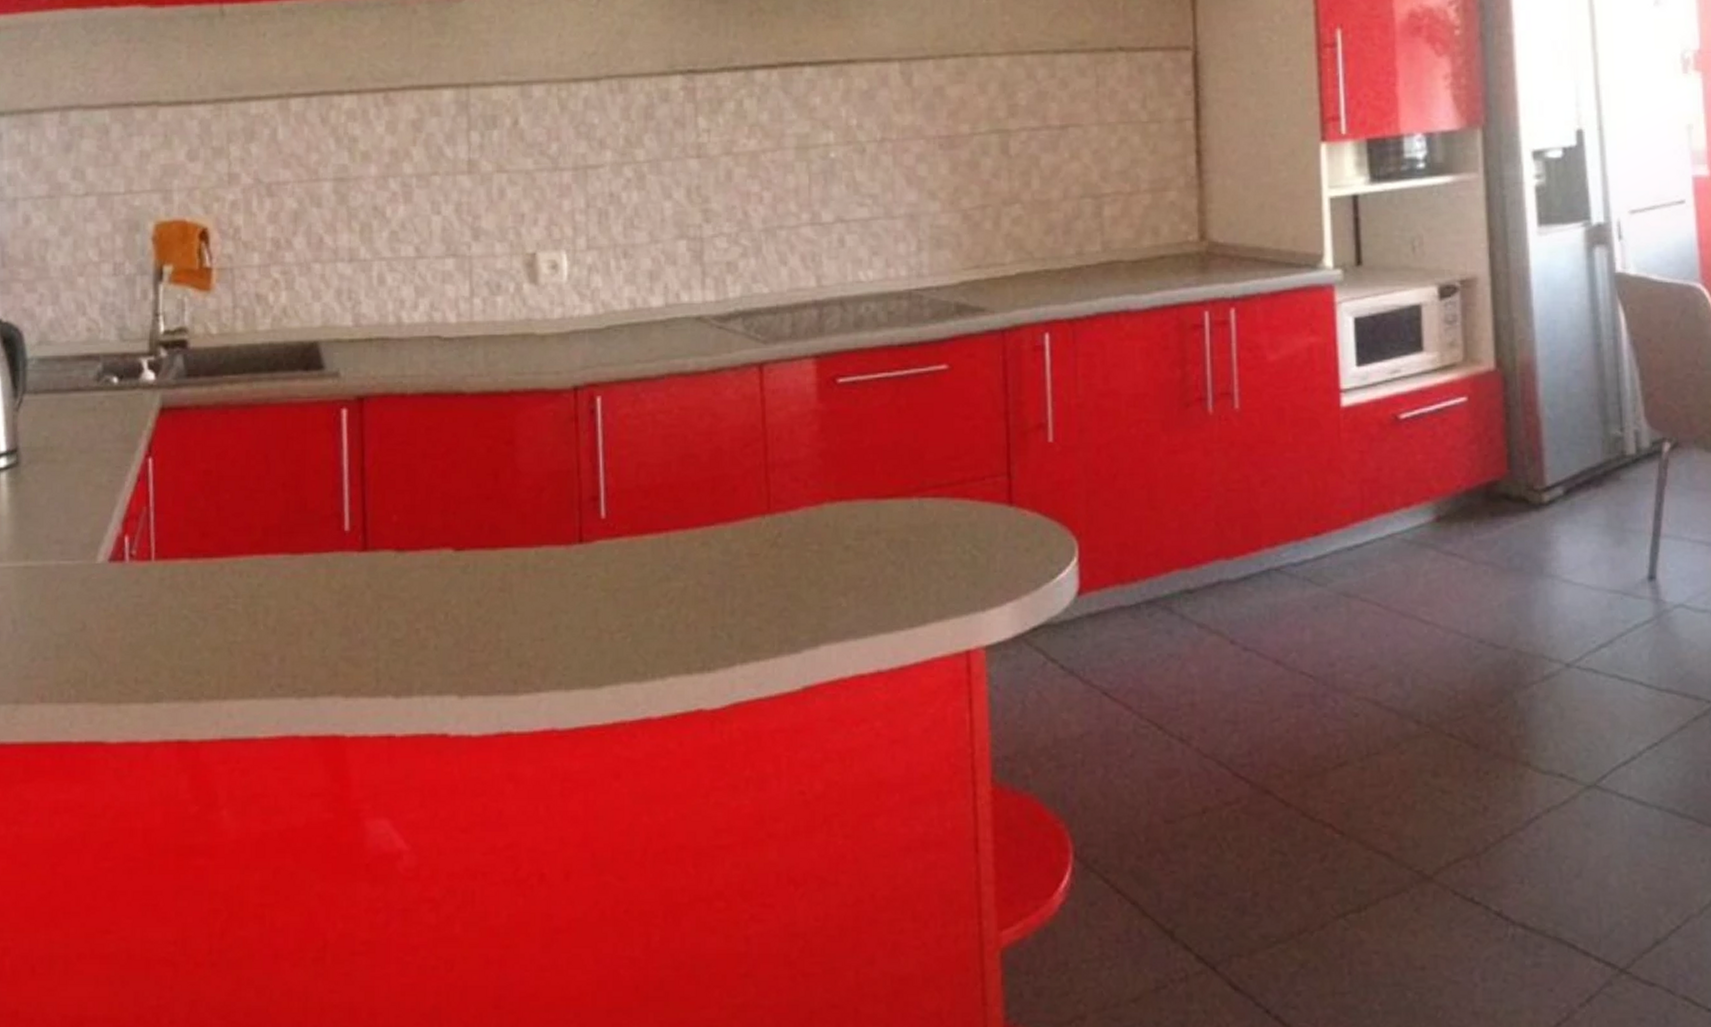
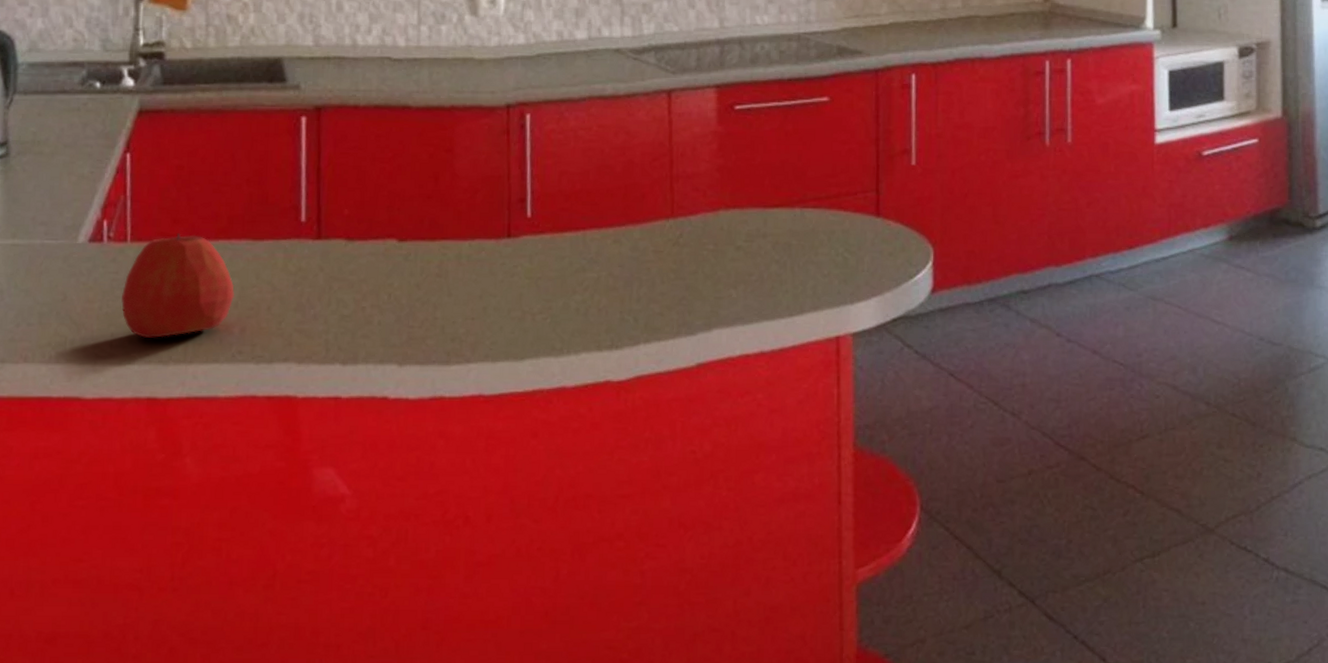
apple: none [147,548,273,671] -> present [121,233,235,338]

